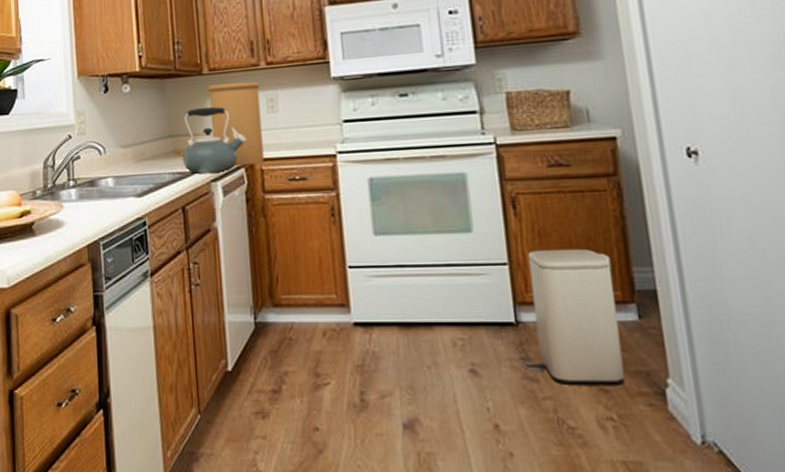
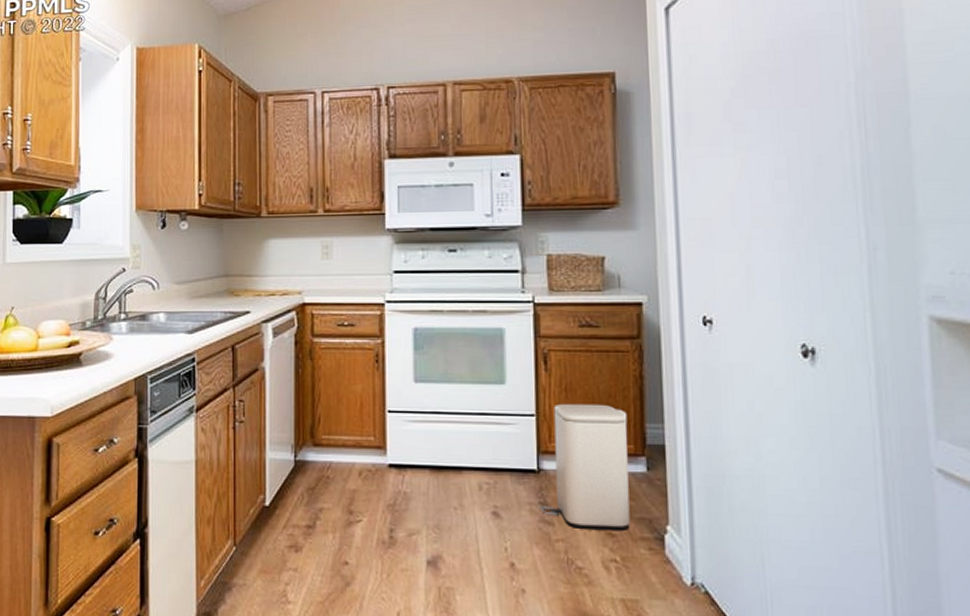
kettle: present [182,107,247,174] -> none [235,250,300,314]
canister: present [207,81,264,167] -> none [264,227,316,309]

